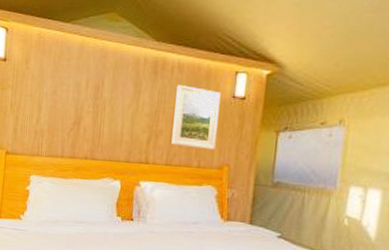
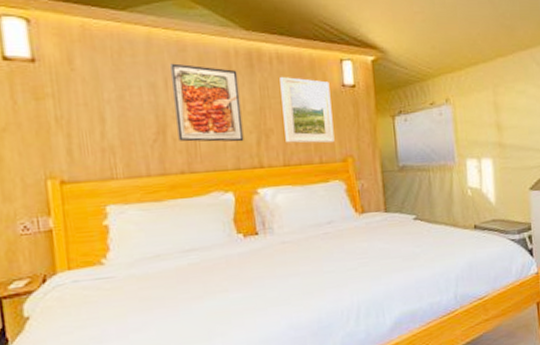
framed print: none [88,67,143,139] -> present [170,63,244,142]

